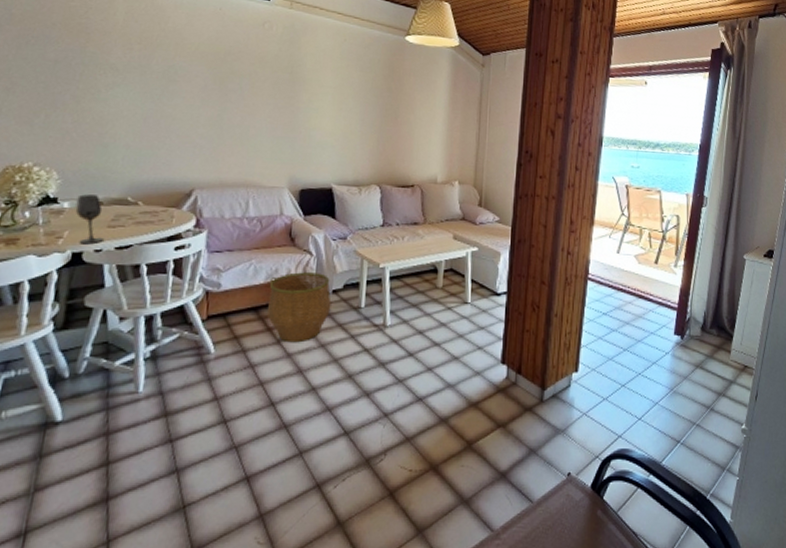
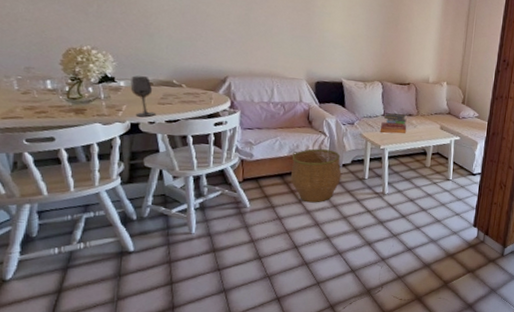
books: none [378,223,412,248] -> present [379,113,407,134]

